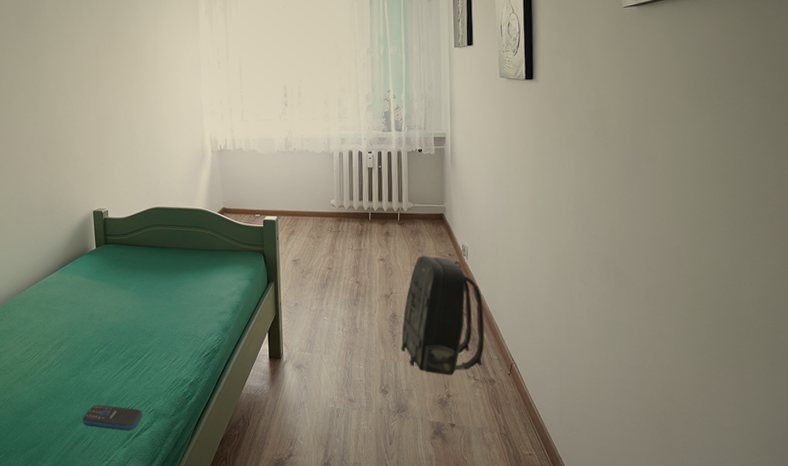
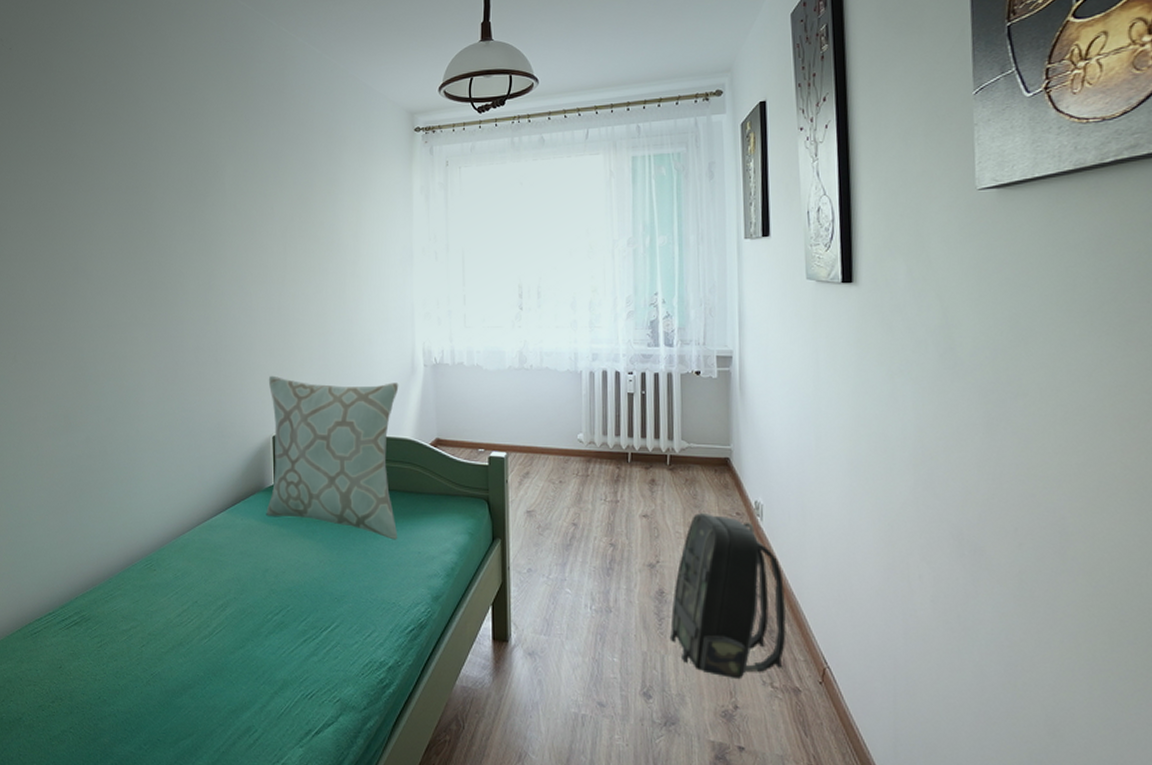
mobile phone: present [83,404,143,431] -> none [250,687,326,725]
pillow: none [88,163,194,287] -> present [266,375,399,540]

